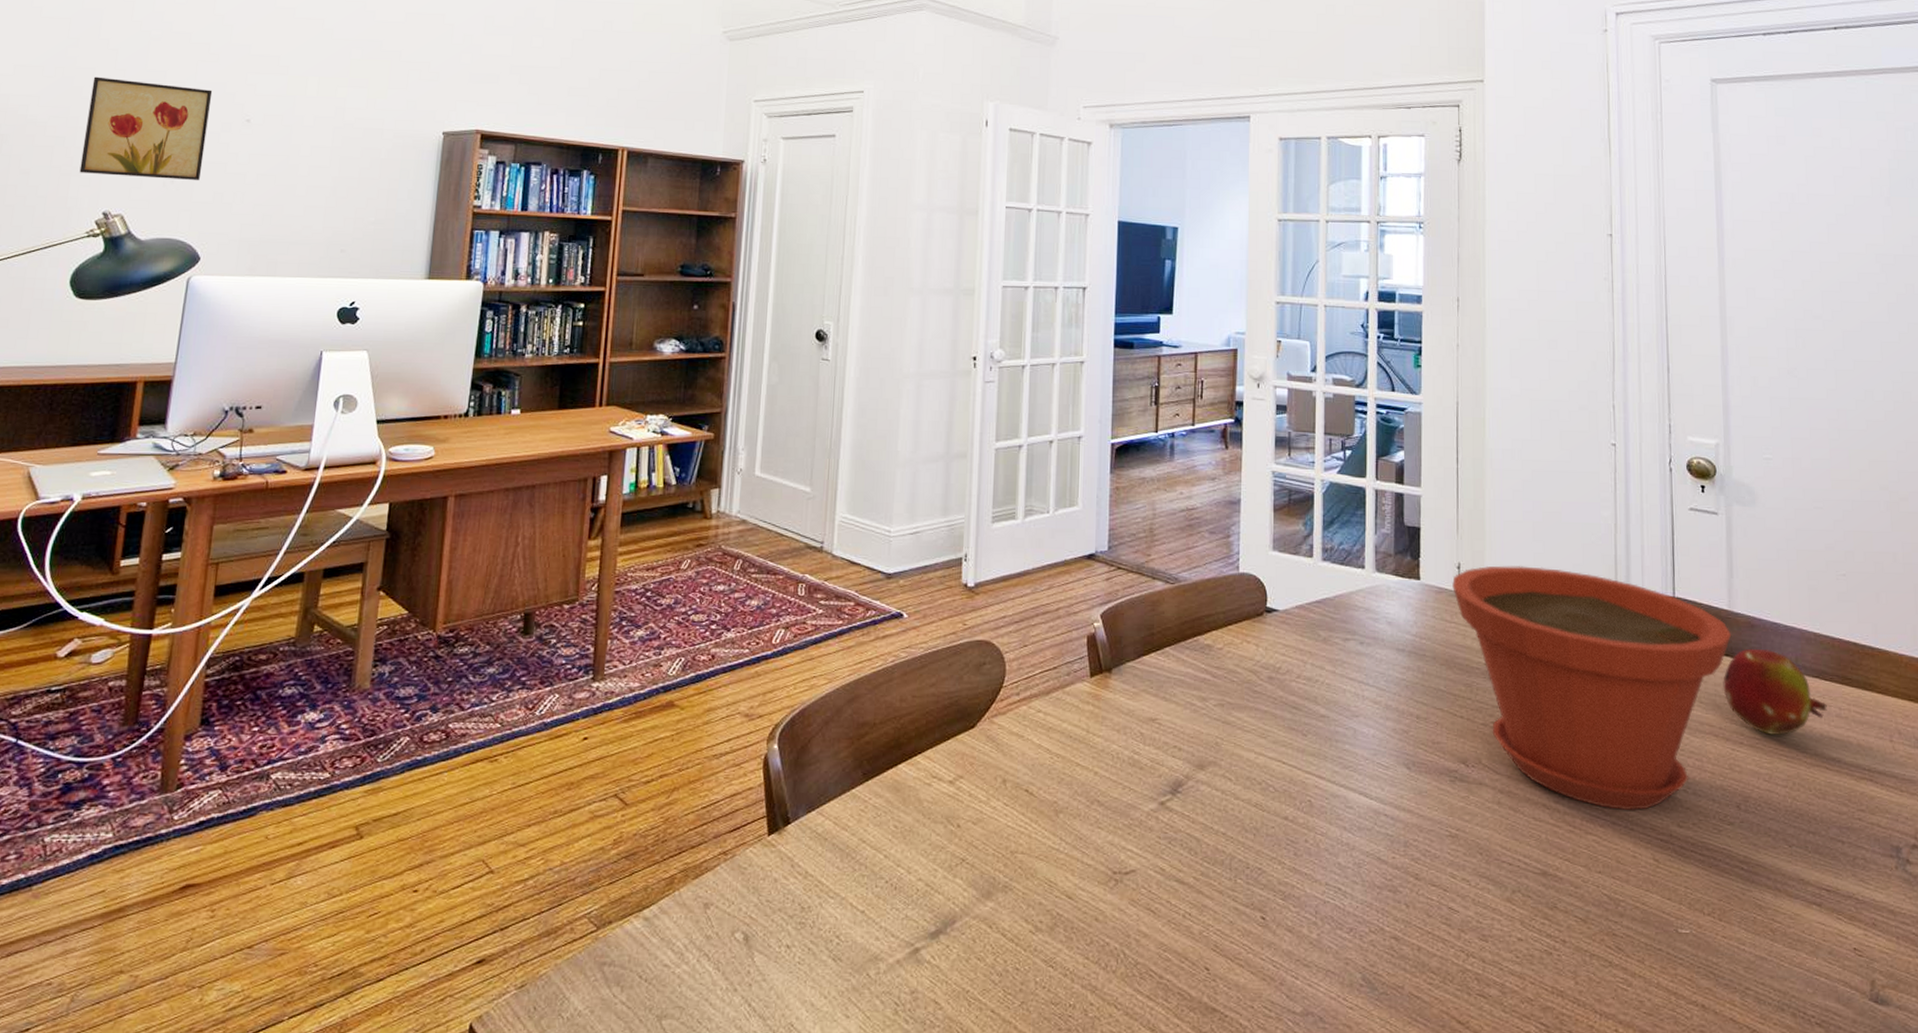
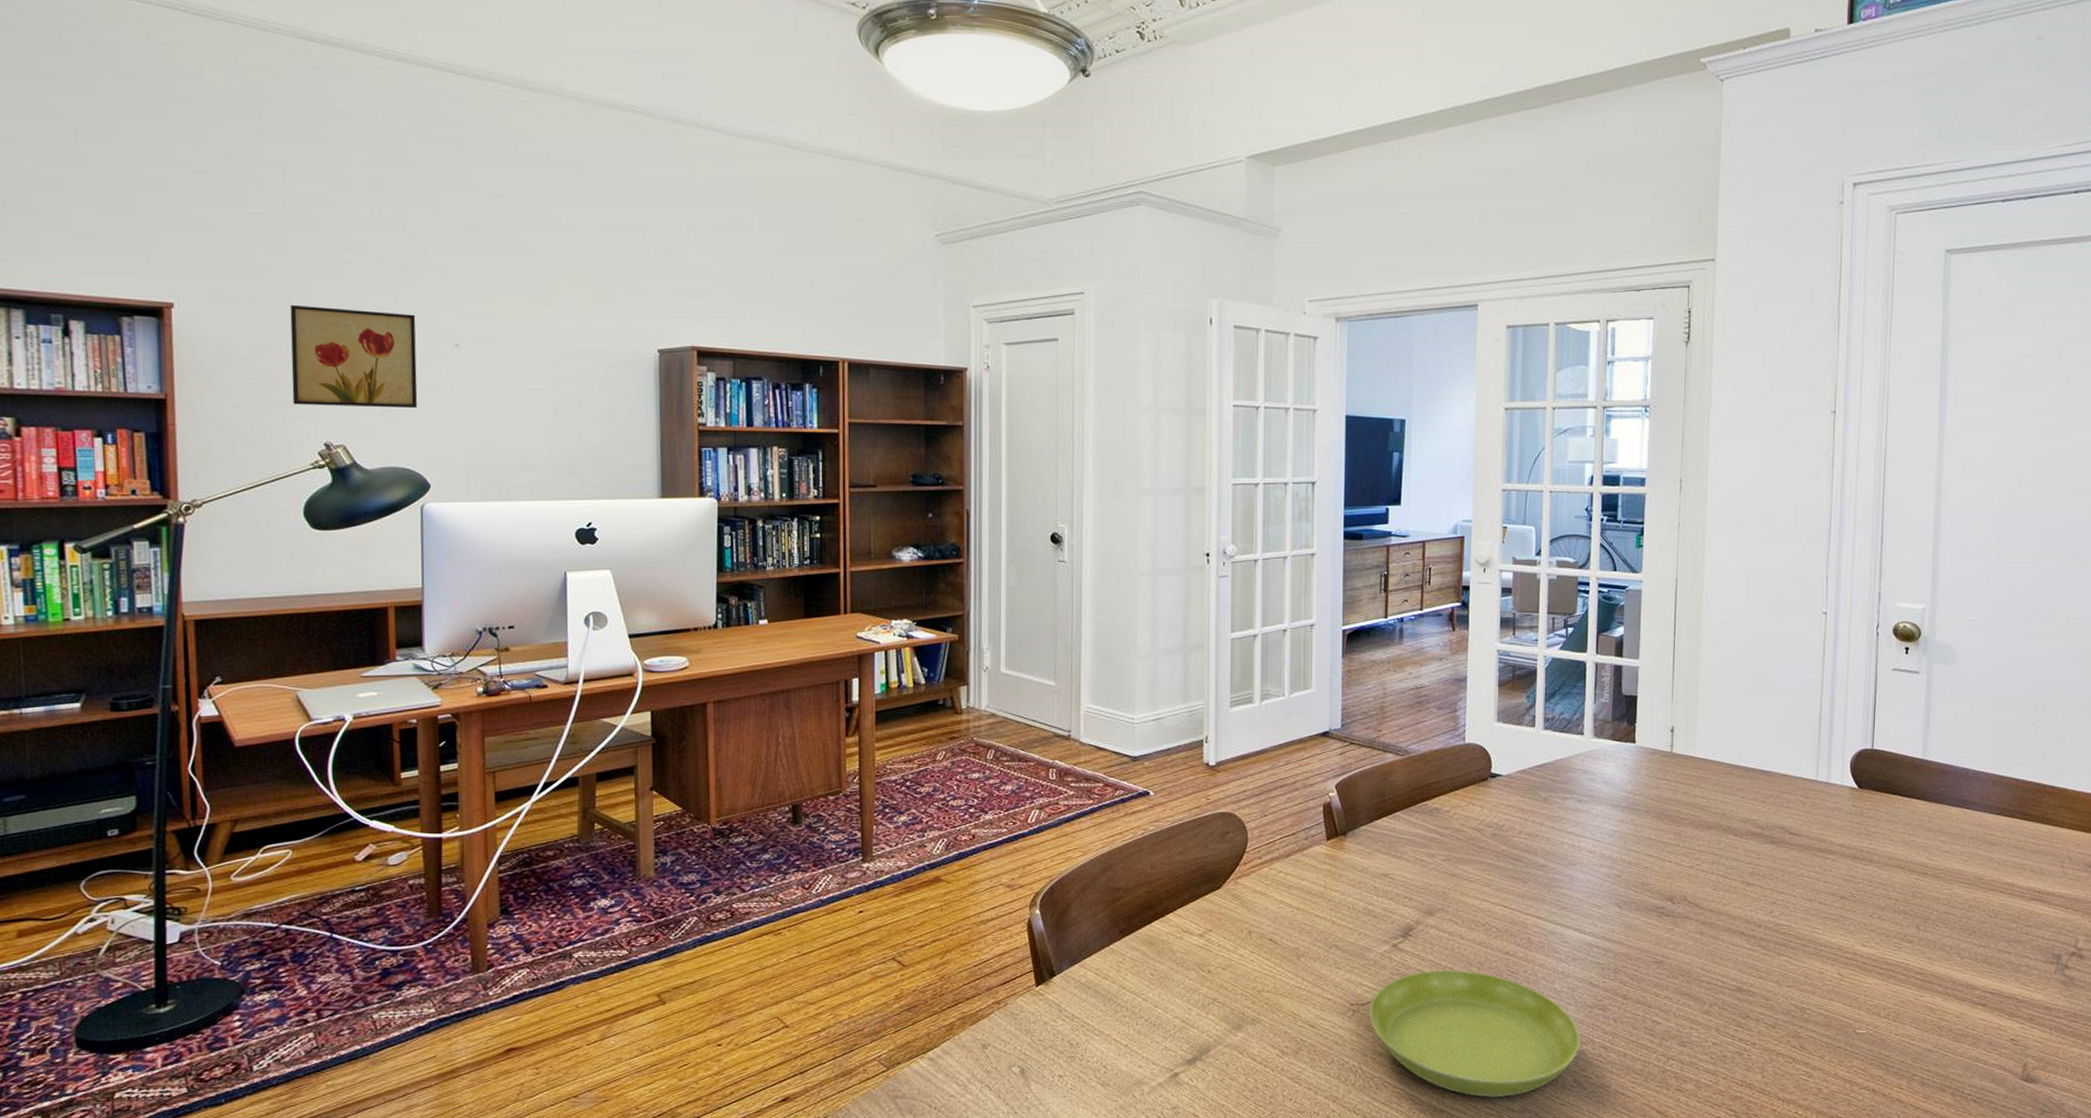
saucer: none [1133,835,1369,995] -> present [1369,969,1581,1098]
plant pot: present [1452,565,1732,811] -> none [1666,727,1924,935]
fruit: present [1723,648,1827,736] -> none [1912,791,2006,867]

